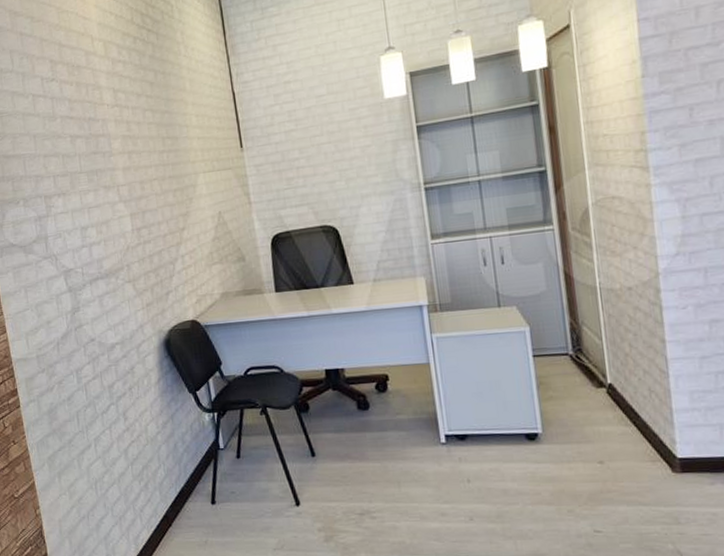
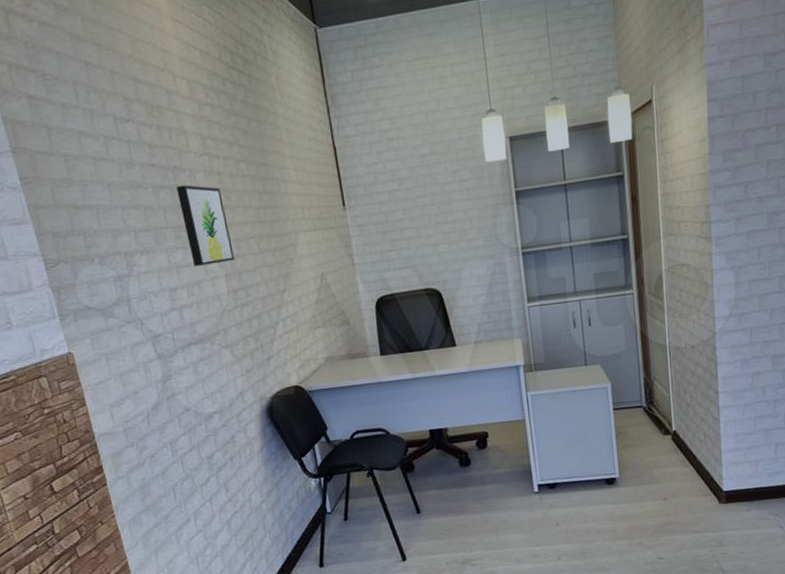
wall art: none [90,133,139,207] -> present [176,185,235,266]

